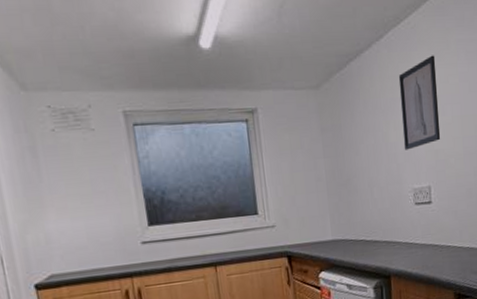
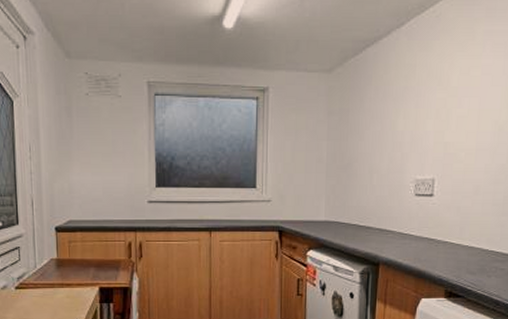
wall art: present [398,55,441,150] -> none [411,45,458,140]

